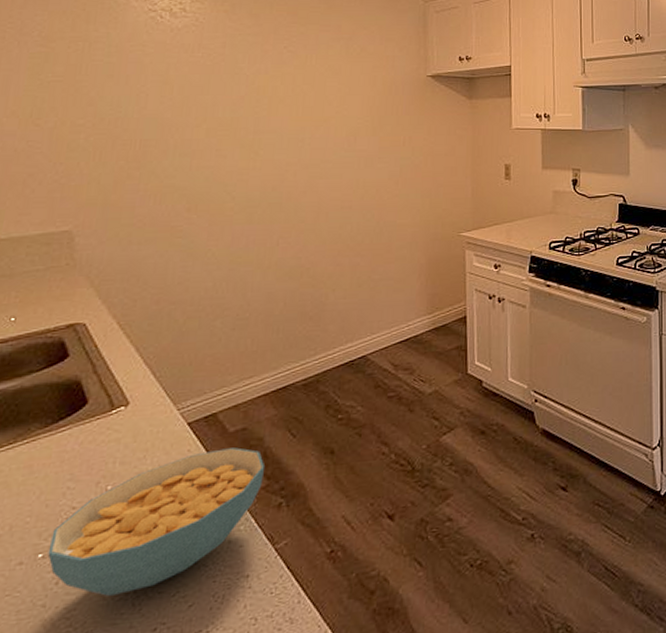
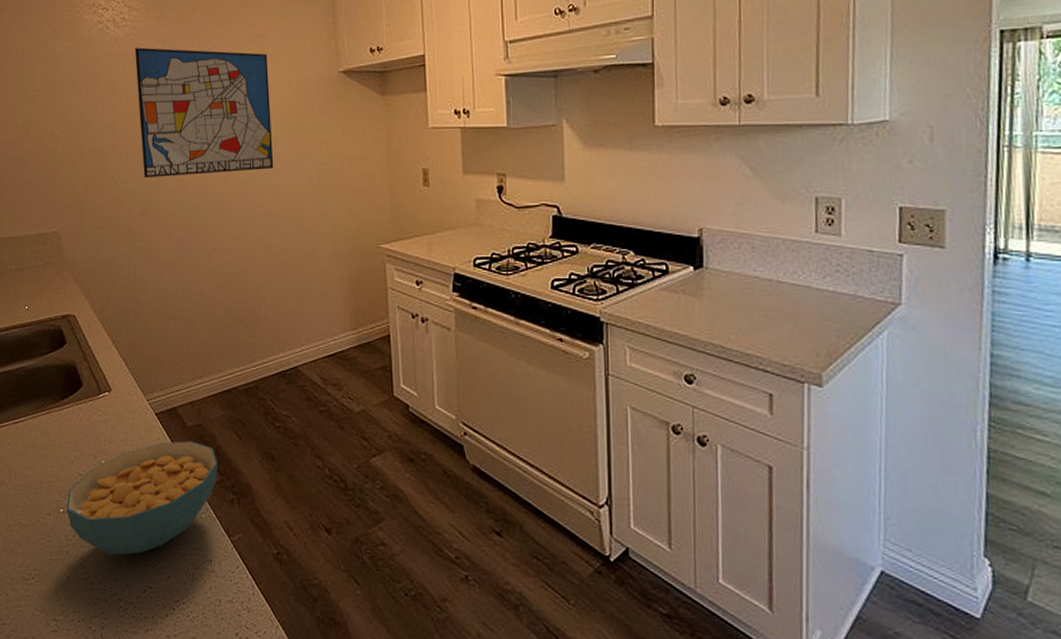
wall art: none [194,39,353,173] -> present [135,47,274,179]

